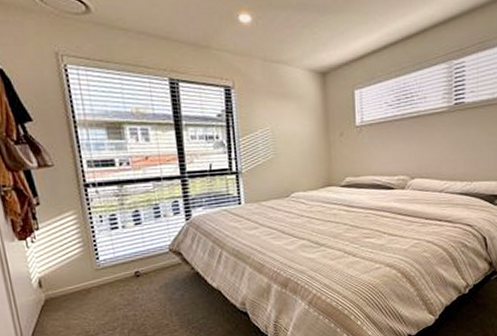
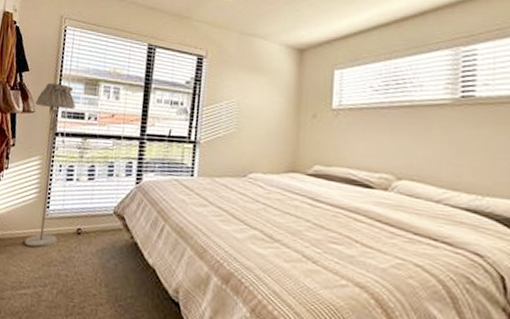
floor lamp: none [51,131,116,299] -> present [24,82,76,248]

